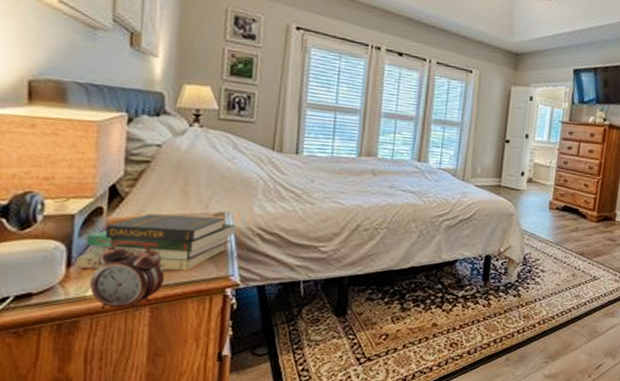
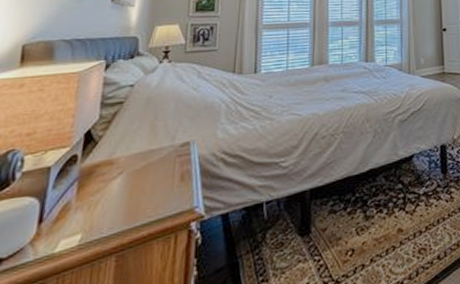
books: present [74,213,236,271] -> none [46,148,200,223]
alarm clock: present [90,239,165,311] -> none [59,184,132,267]

